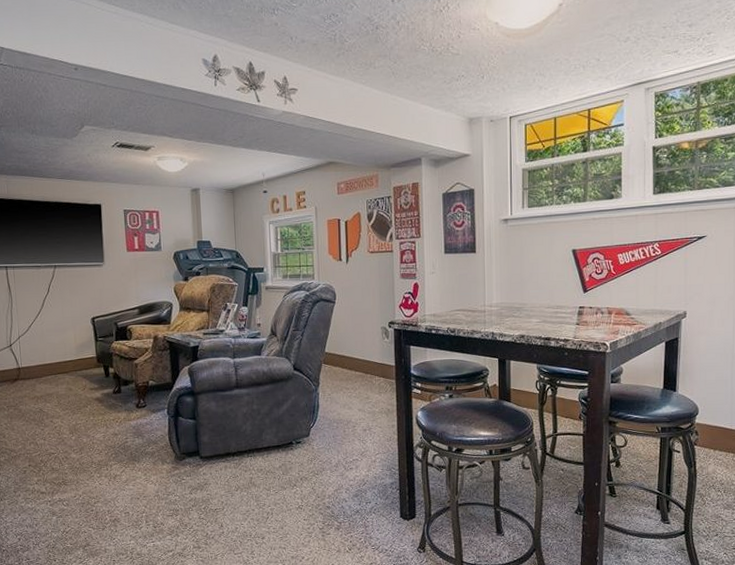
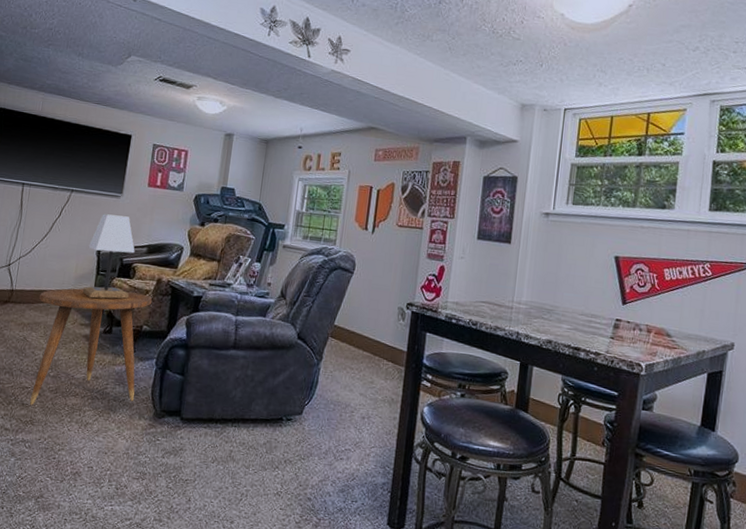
side table: none [45,351,154,468] -> present [30,288,152,406]
lamp: none [82,283,130,364] -> present [82,214,135,299]

